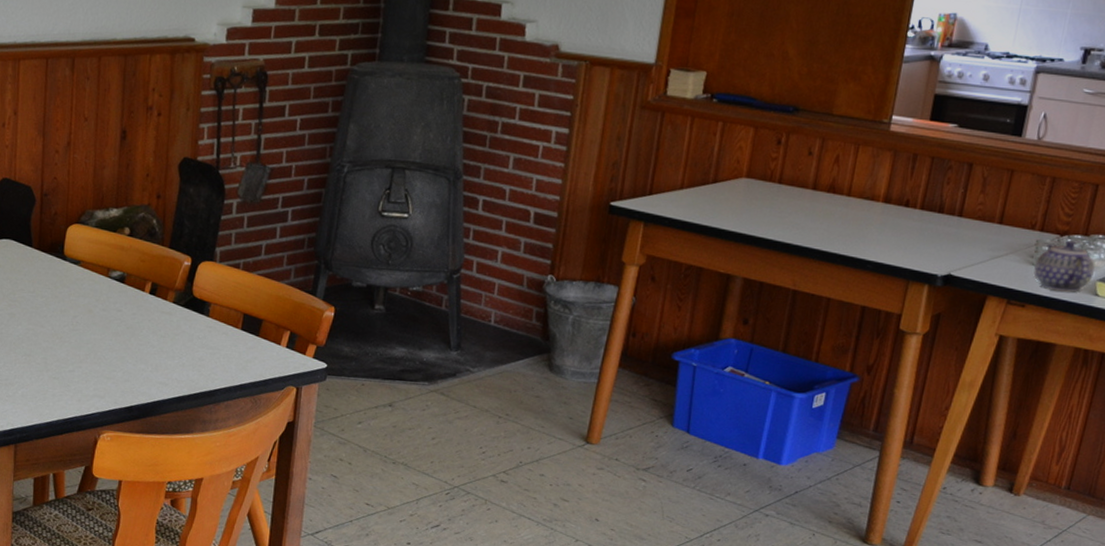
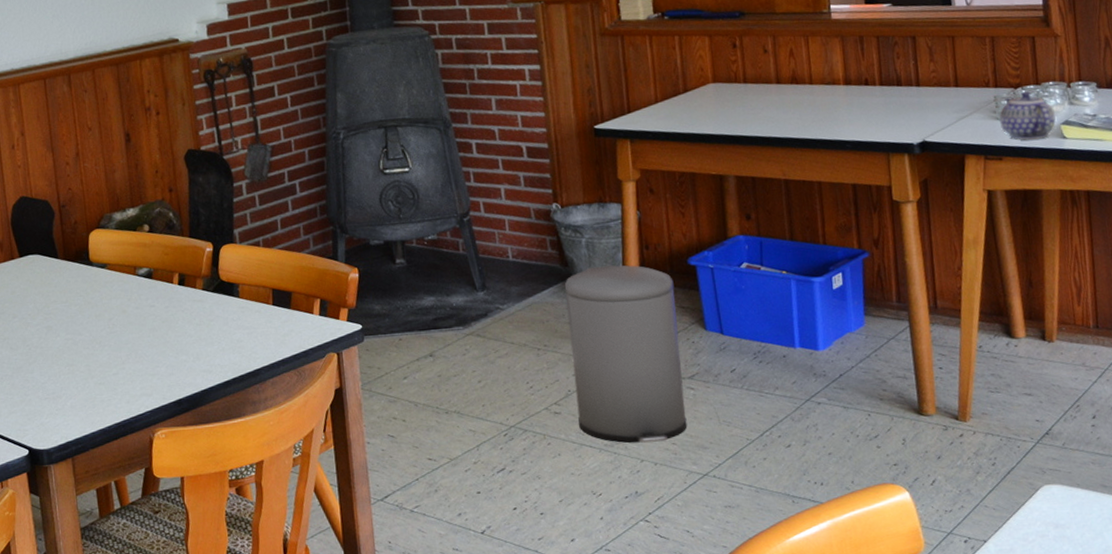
pedal bin: none [522,345,653,526] -> present [564,265,688,443]

